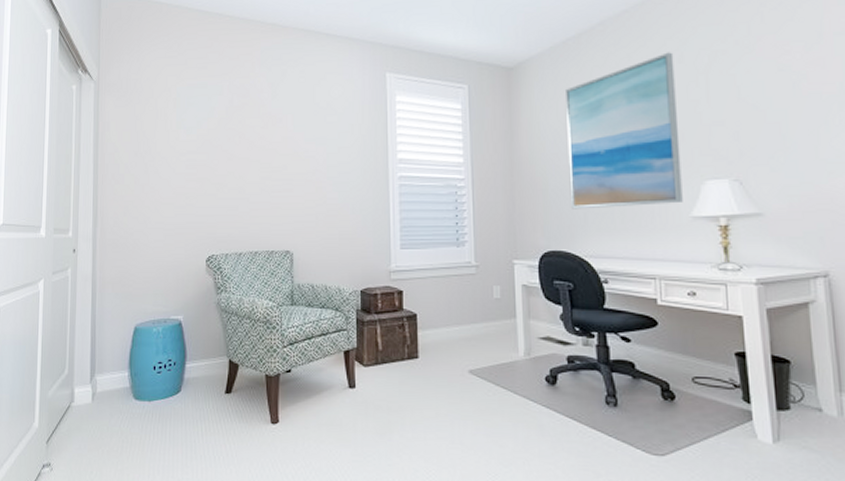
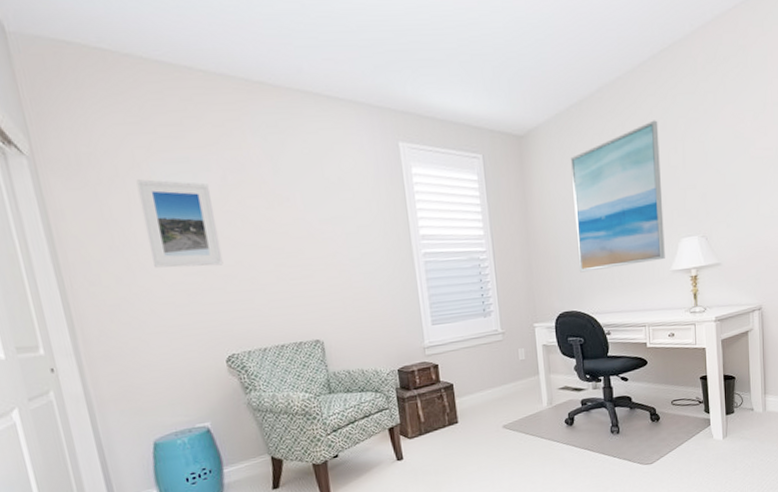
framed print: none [164,100,219,175] -> present [136,179,223,268]

